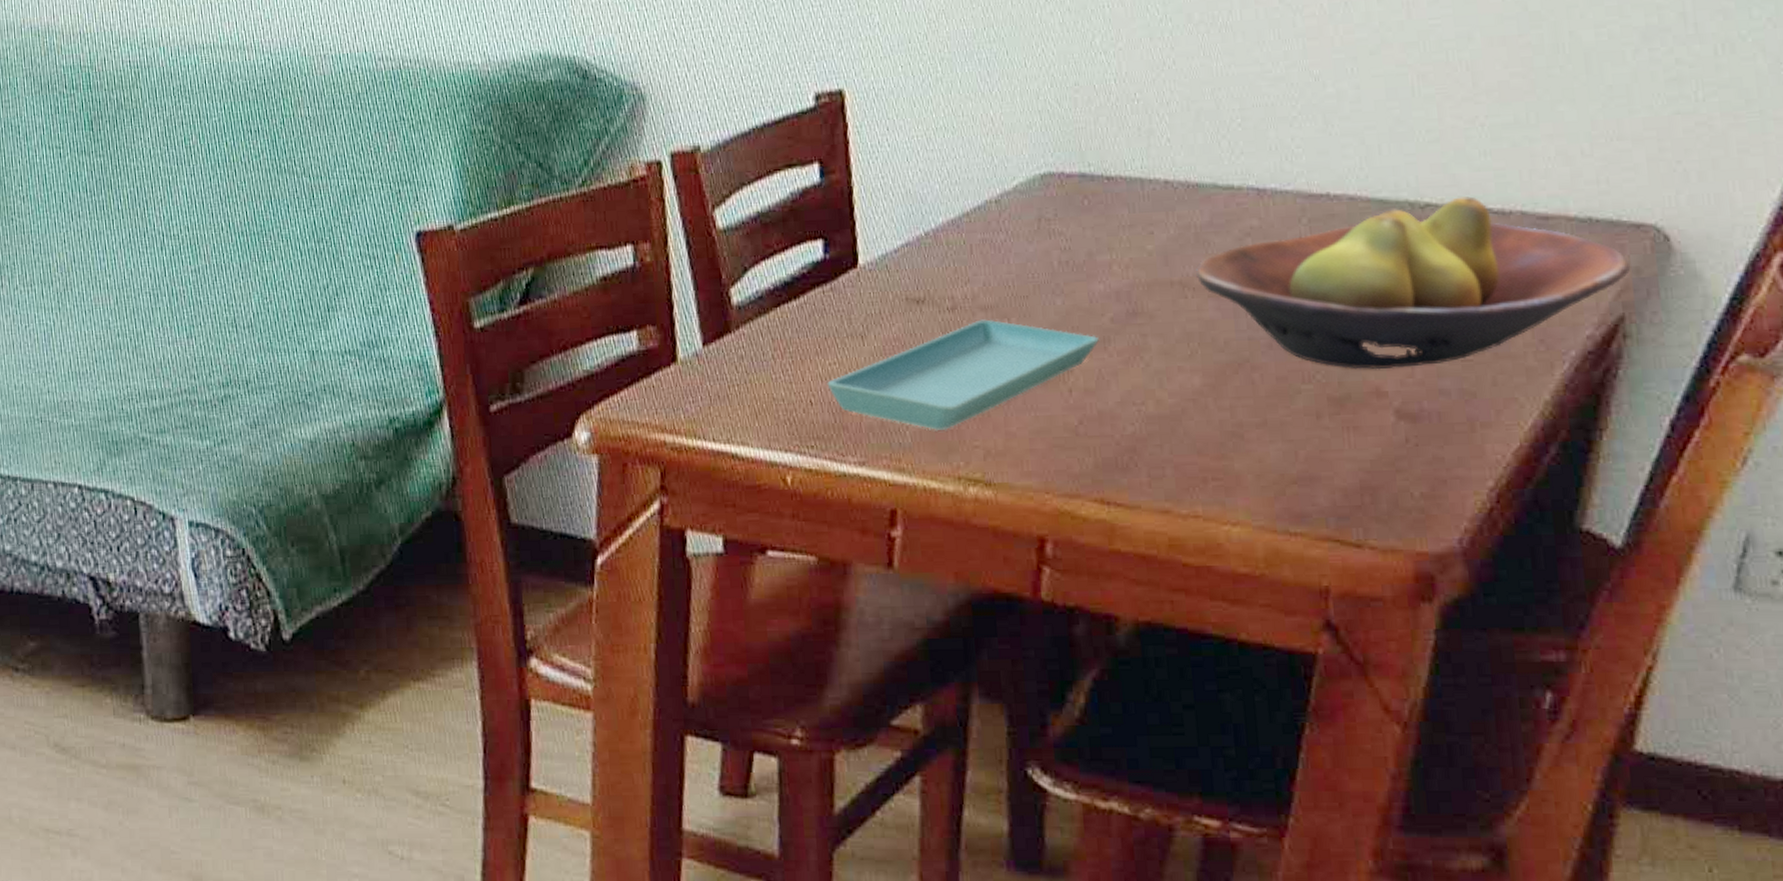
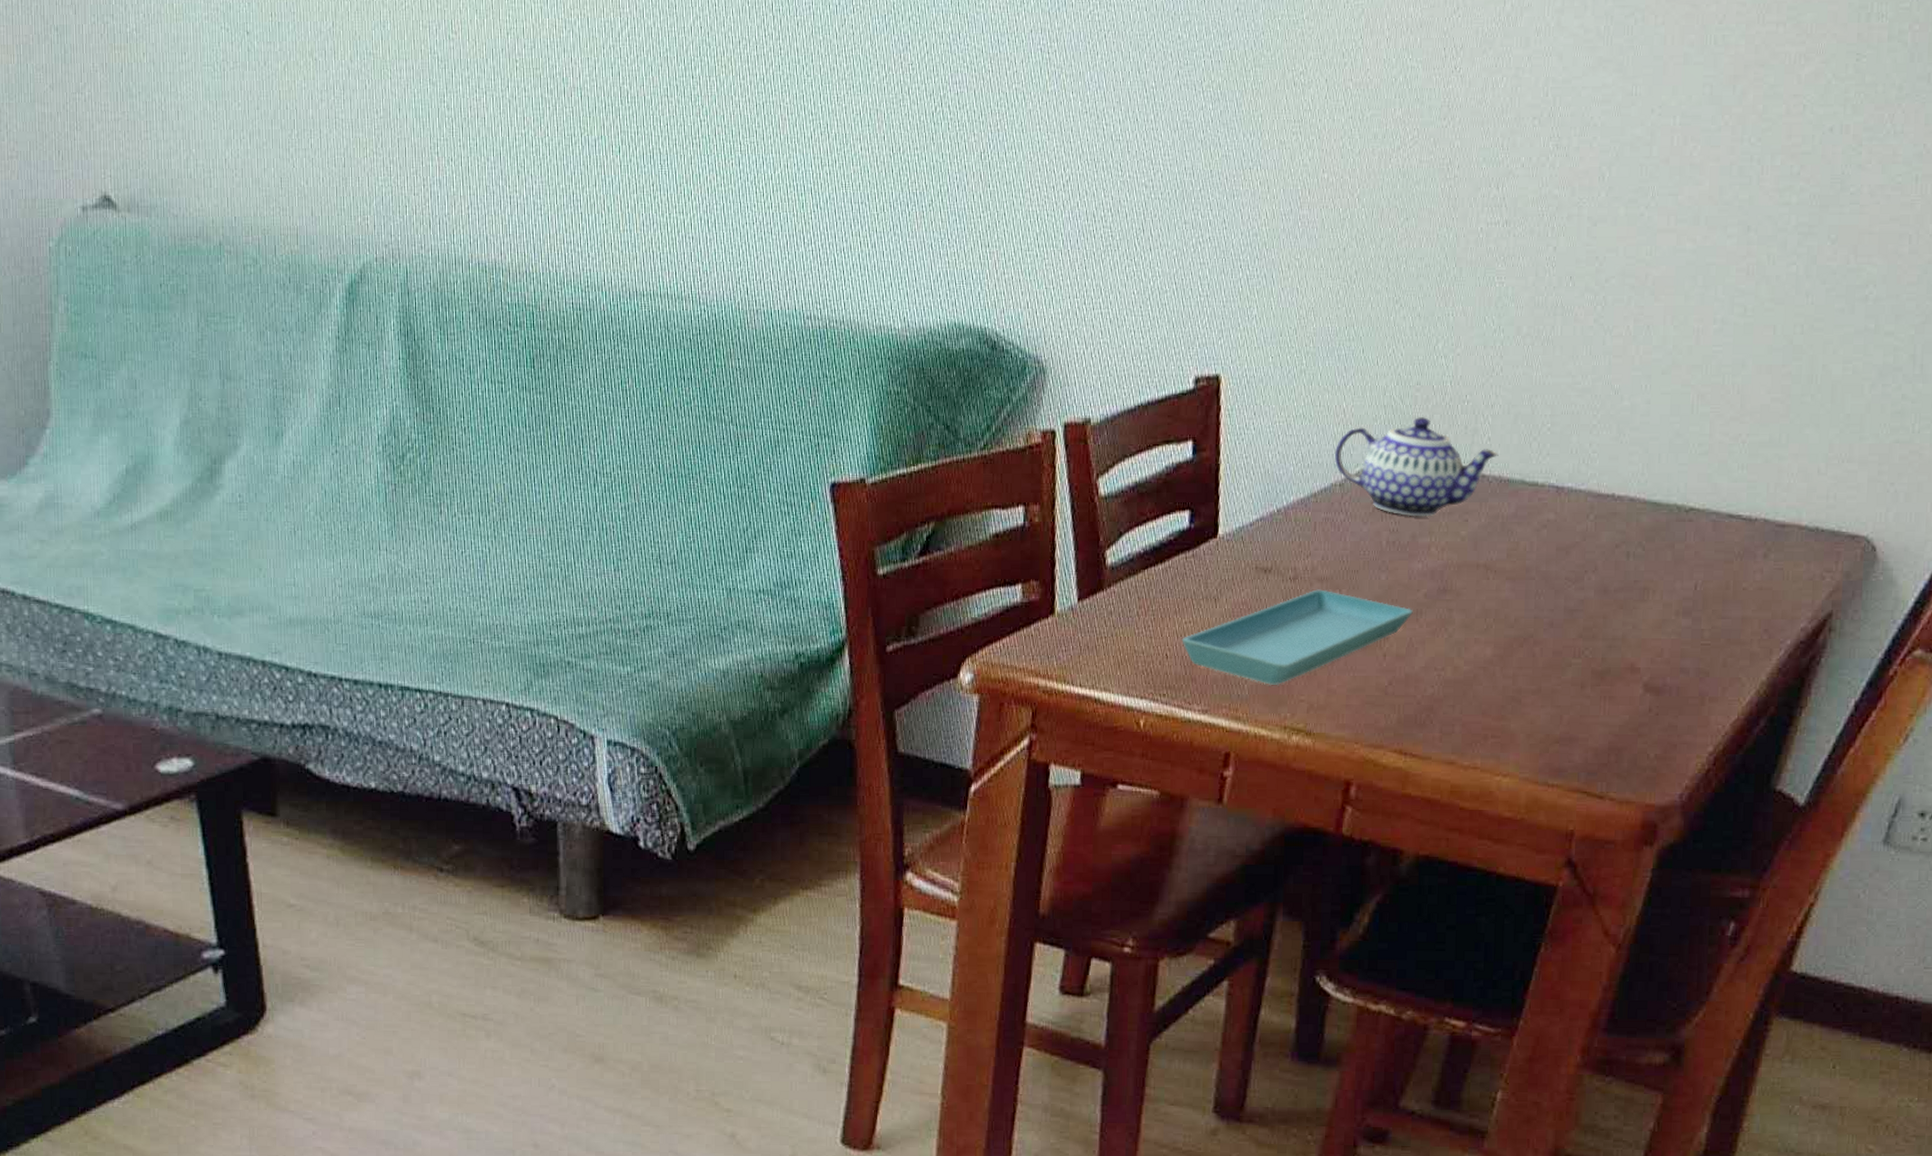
teapot: none [985,119,1182,232] -> present [1334,416,1499,517]
fruit bowl: present [1196,196,1631,370] -> none [1499,504,1843,649]

